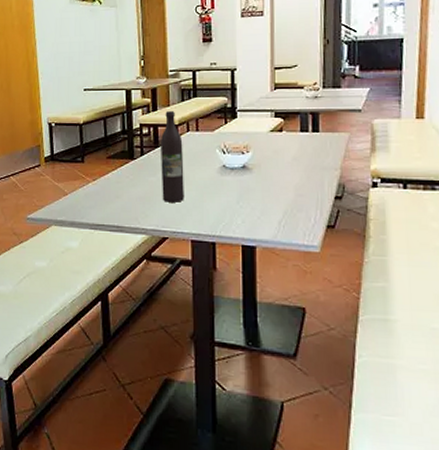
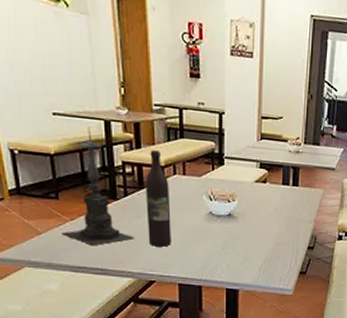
candle holder: none [84,97,149,204] -> present [61,126,135,246]

